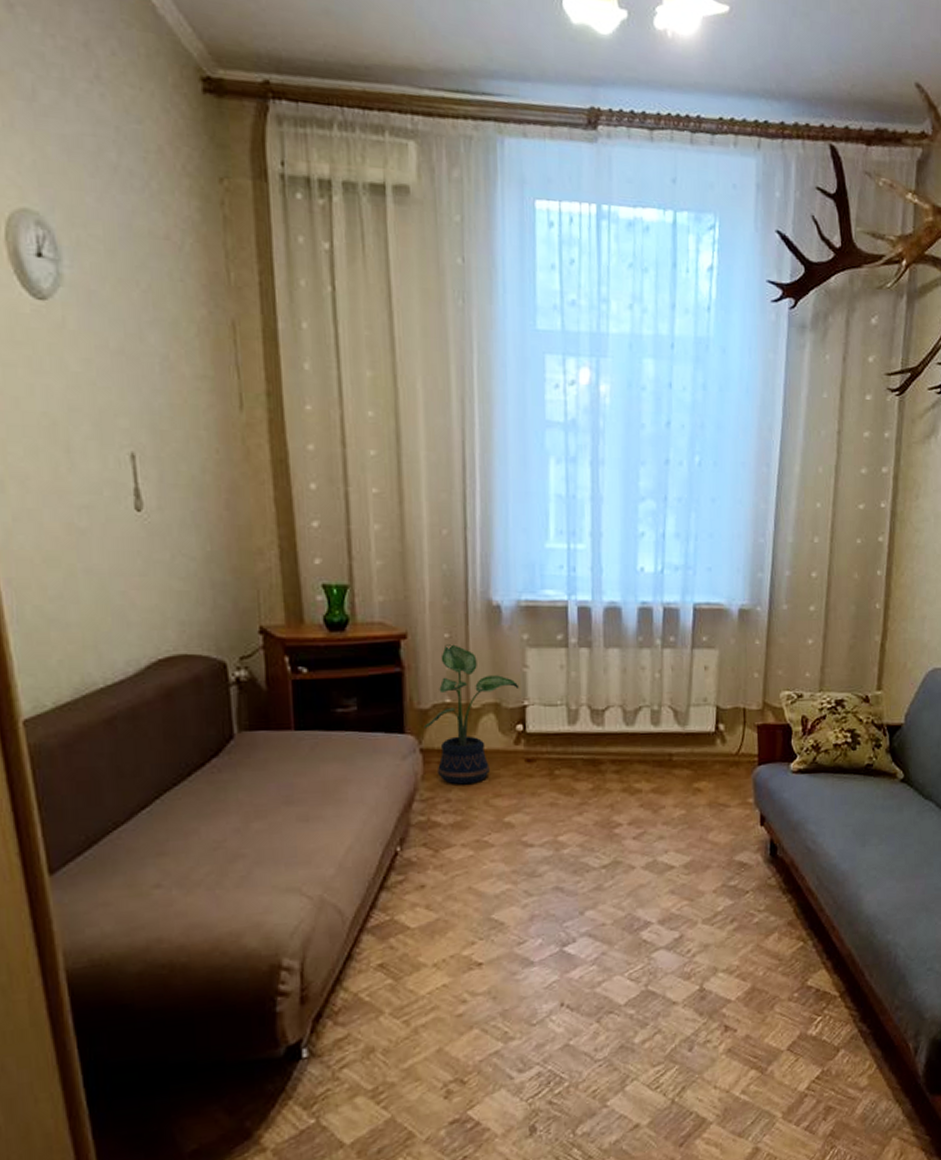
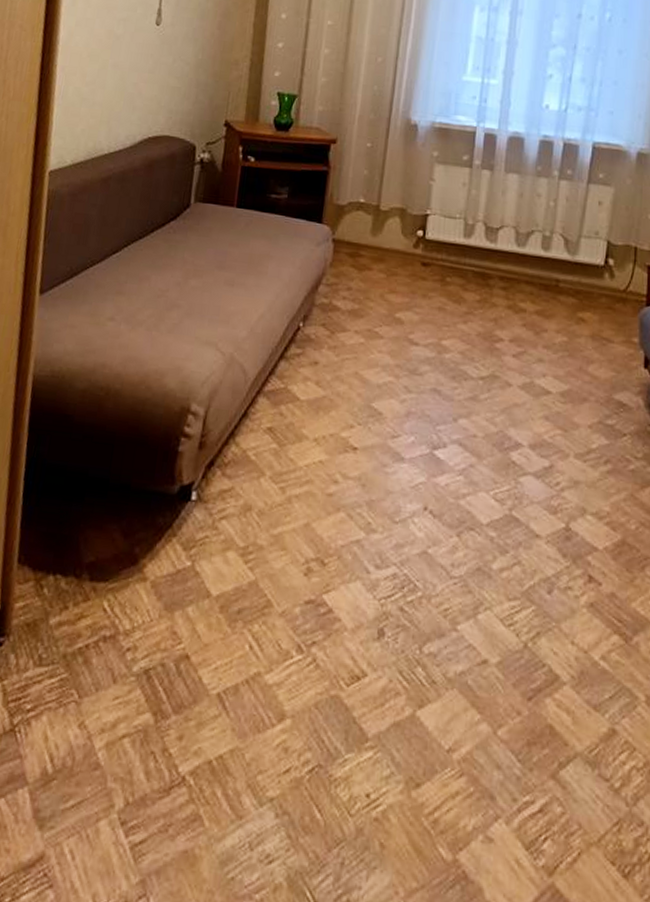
potted plant: present [423,644,520,785] -> none [338,152,425,278]

